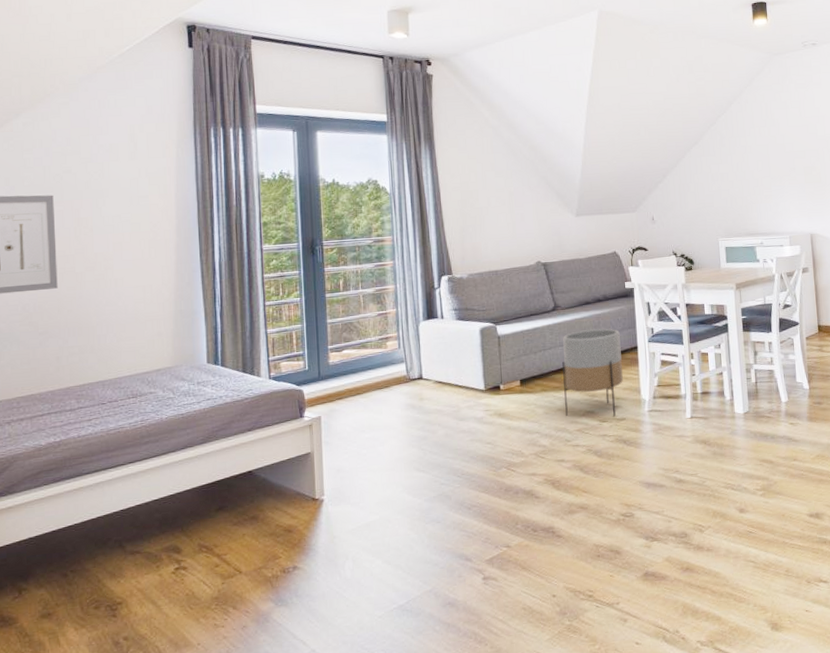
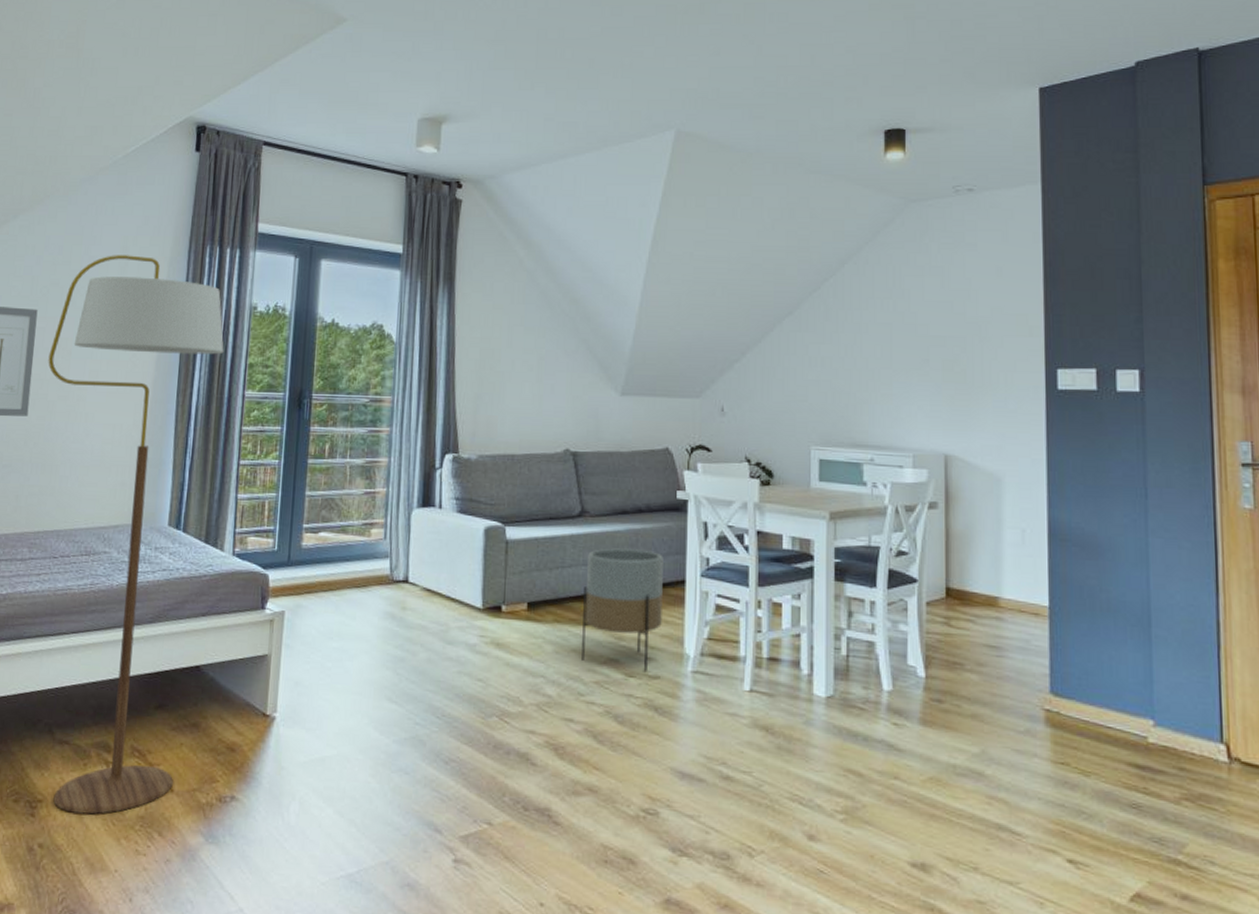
floor lamp: none [70,141,241,607] -> present [48,255,224,815]

